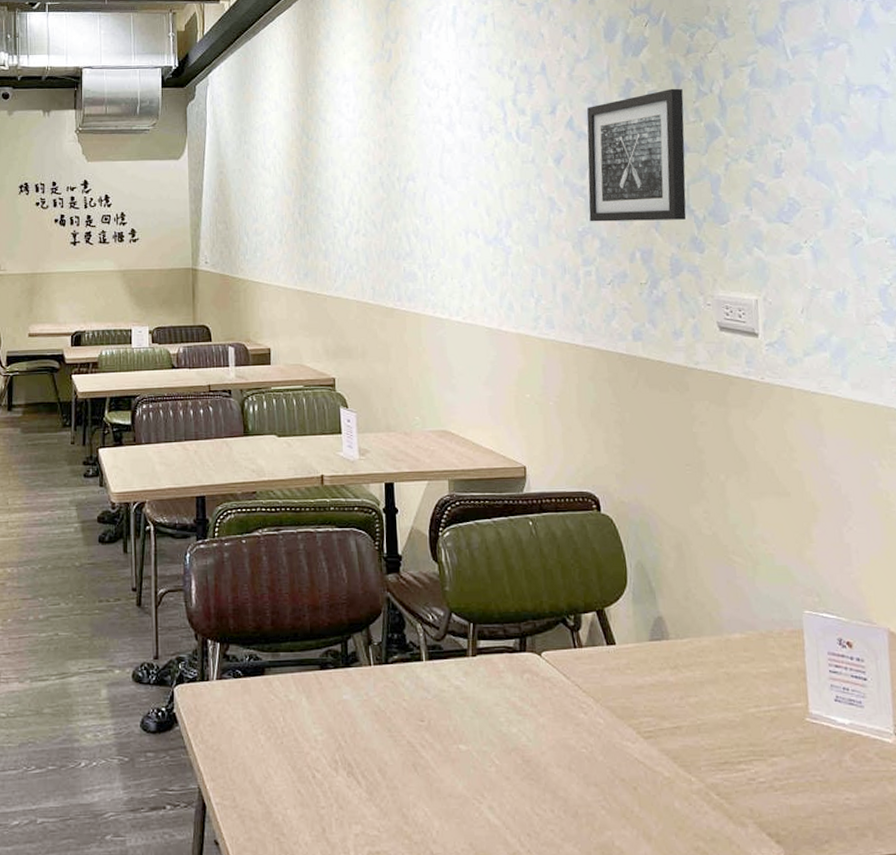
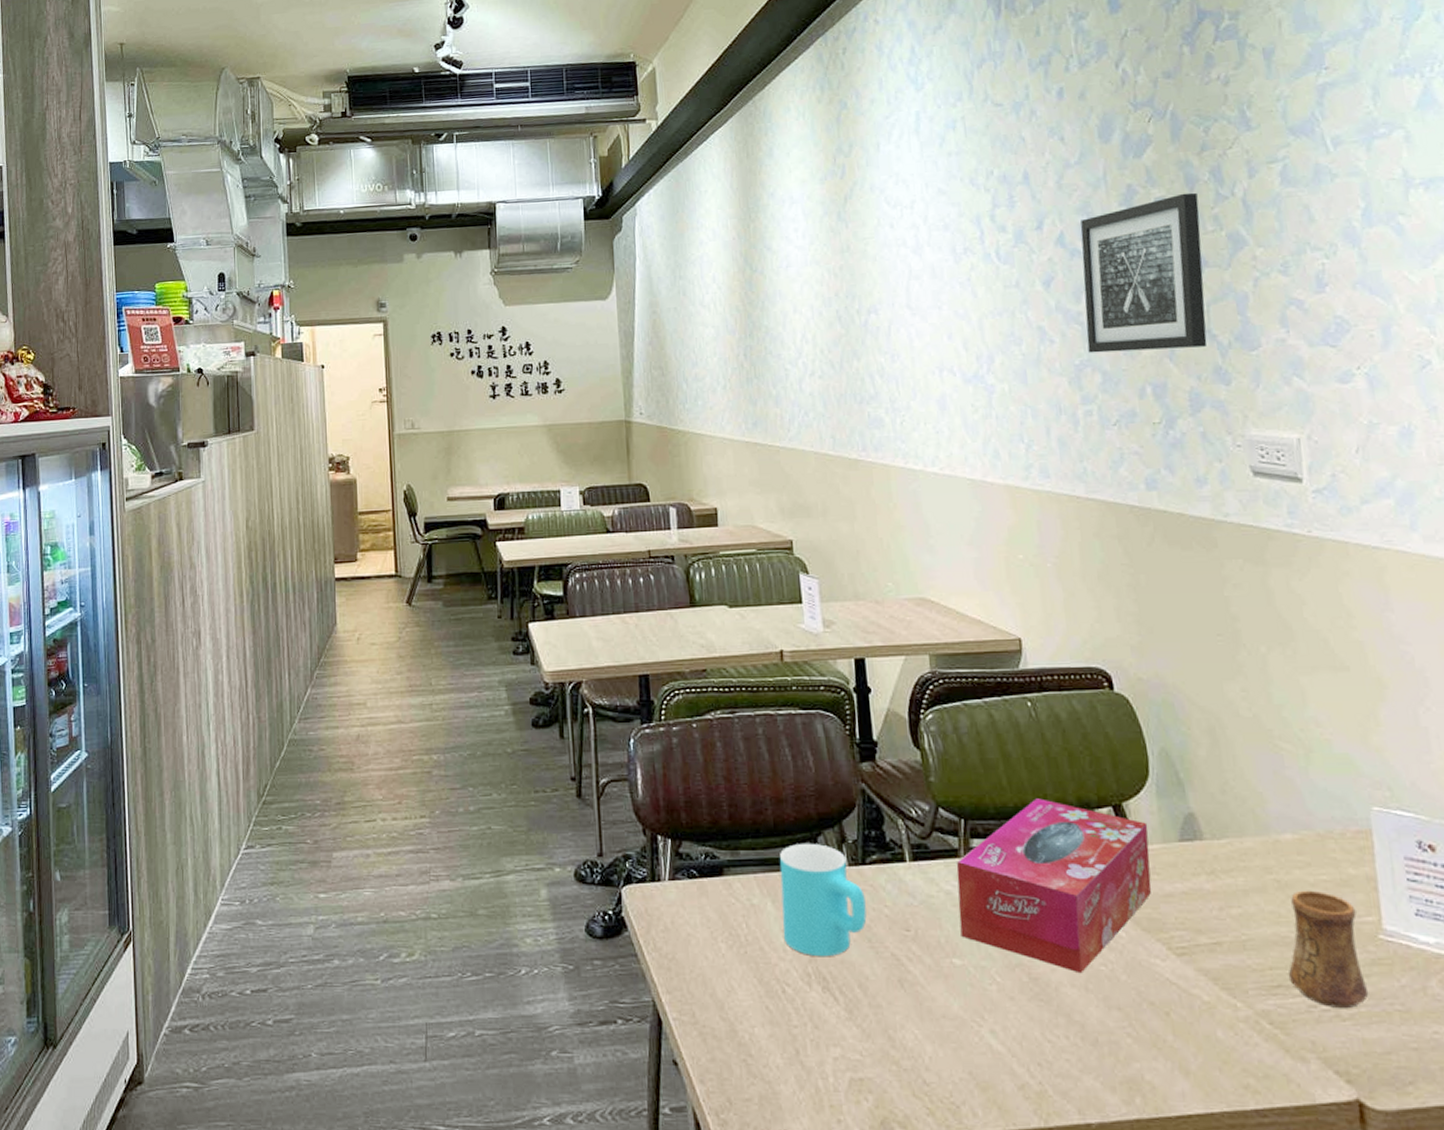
cup: none [314,645,387,746] -> present [779,843,867,957]
tissue box: none [465,605,626,756] -> present [956,798,1152,974]
cup: none [733,681,797,781] -> present [1288,890,1369,1009]

